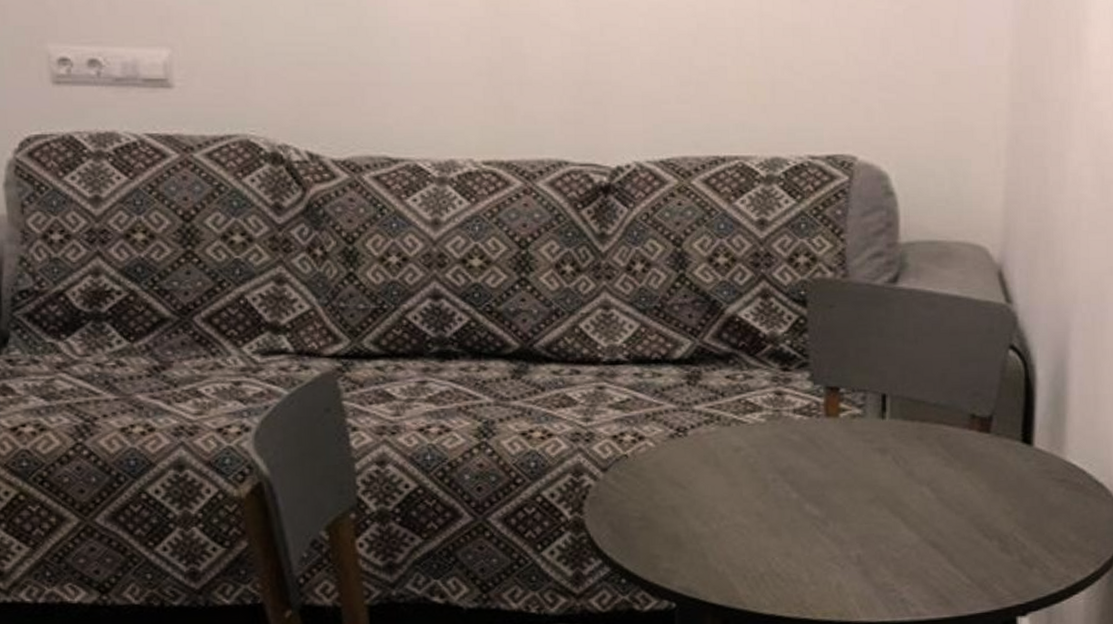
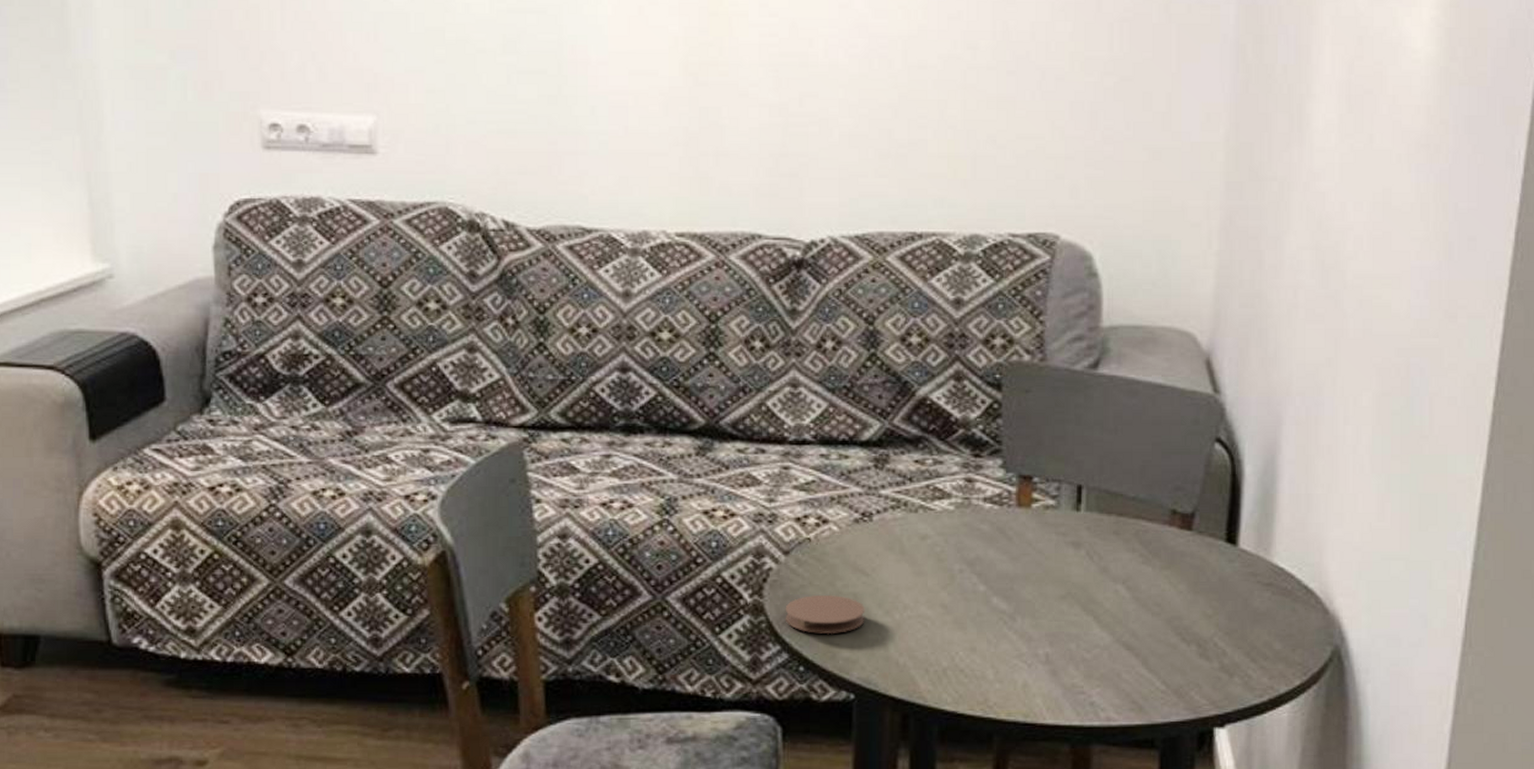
coaster: none [605,508,684,547] -> present [785,594,865,635]

